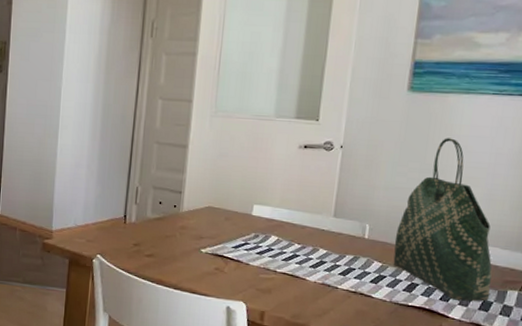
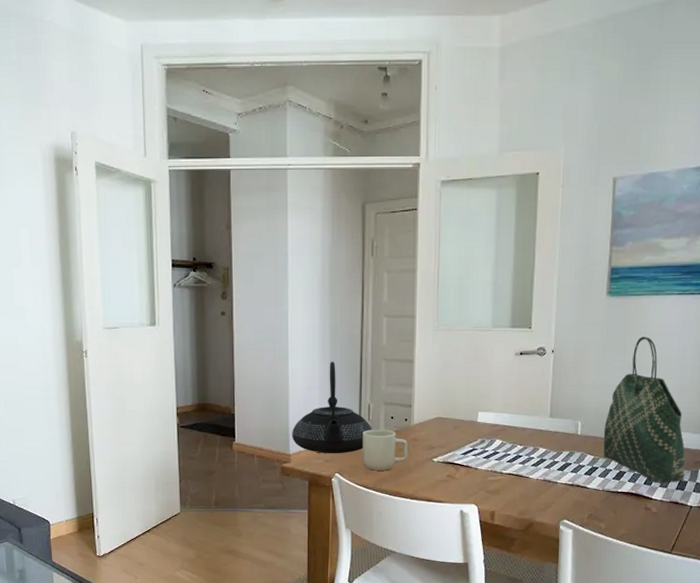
teapot: none [56,140,139,235] -> present [292,361,373,454]
mug: none [126,213,176,257] -> present [362,429,408,471]

